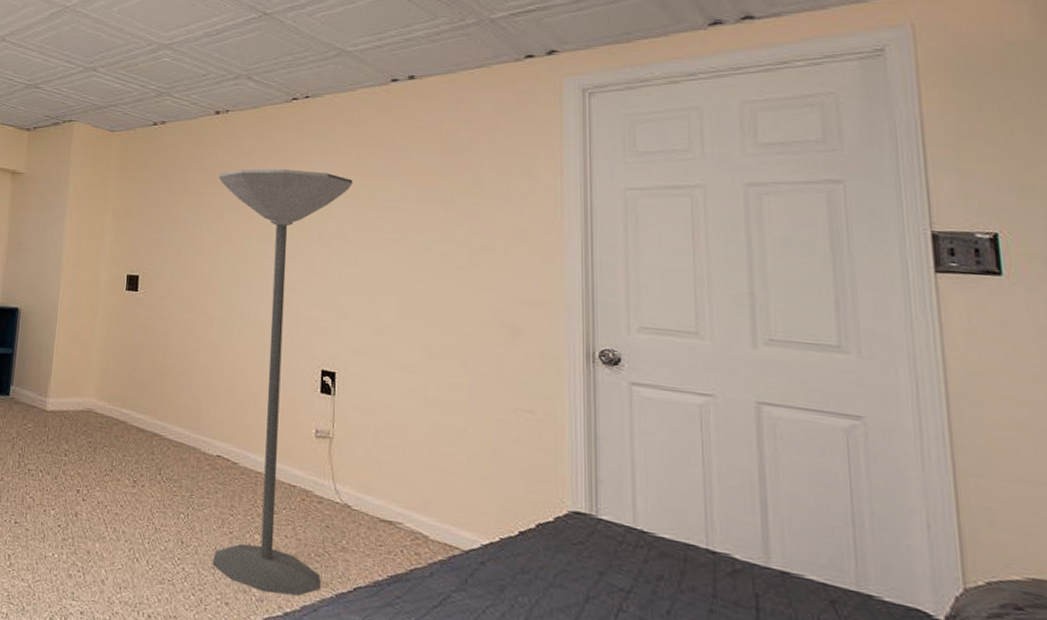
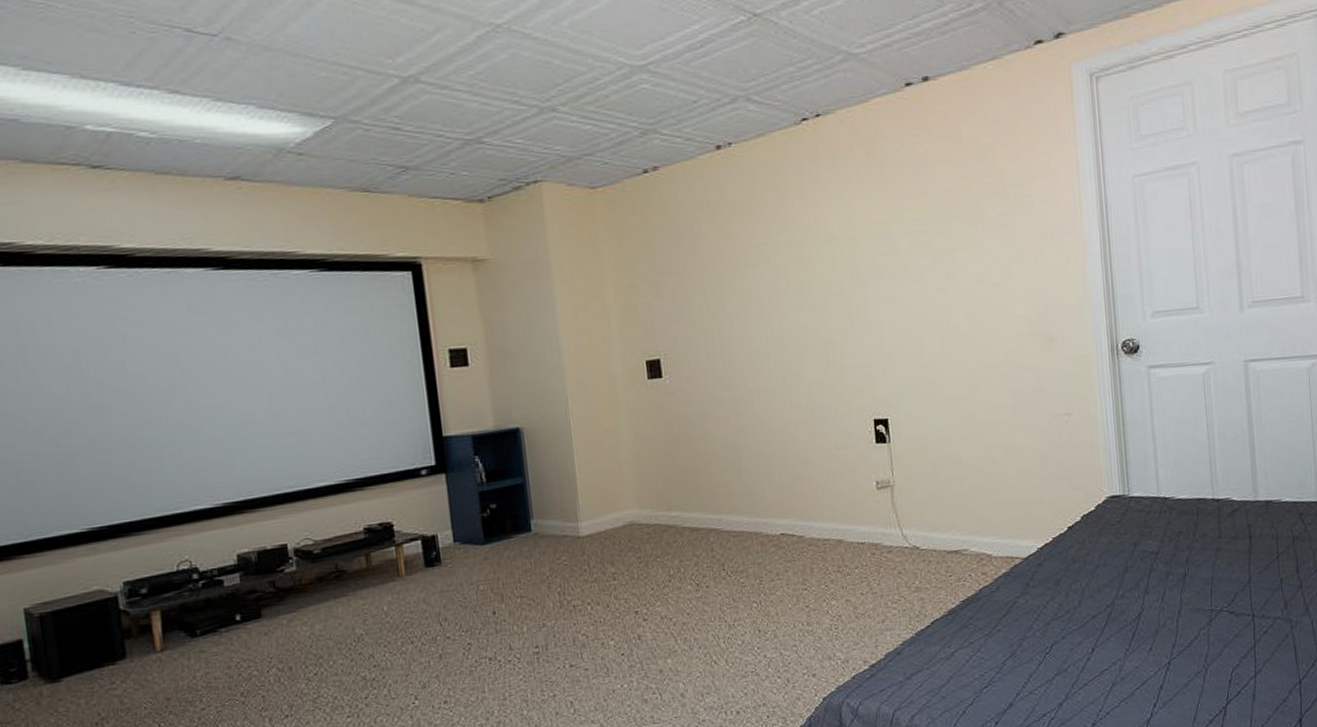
floor lamp: present [212,168,353,596] -> none [731,202,902,653]

